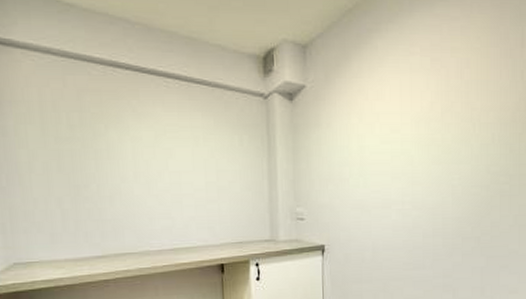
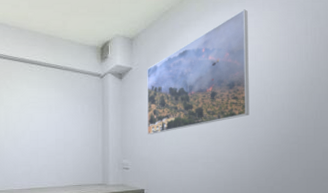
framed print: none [325,11,454,174] -> present [147,9,250,134]

